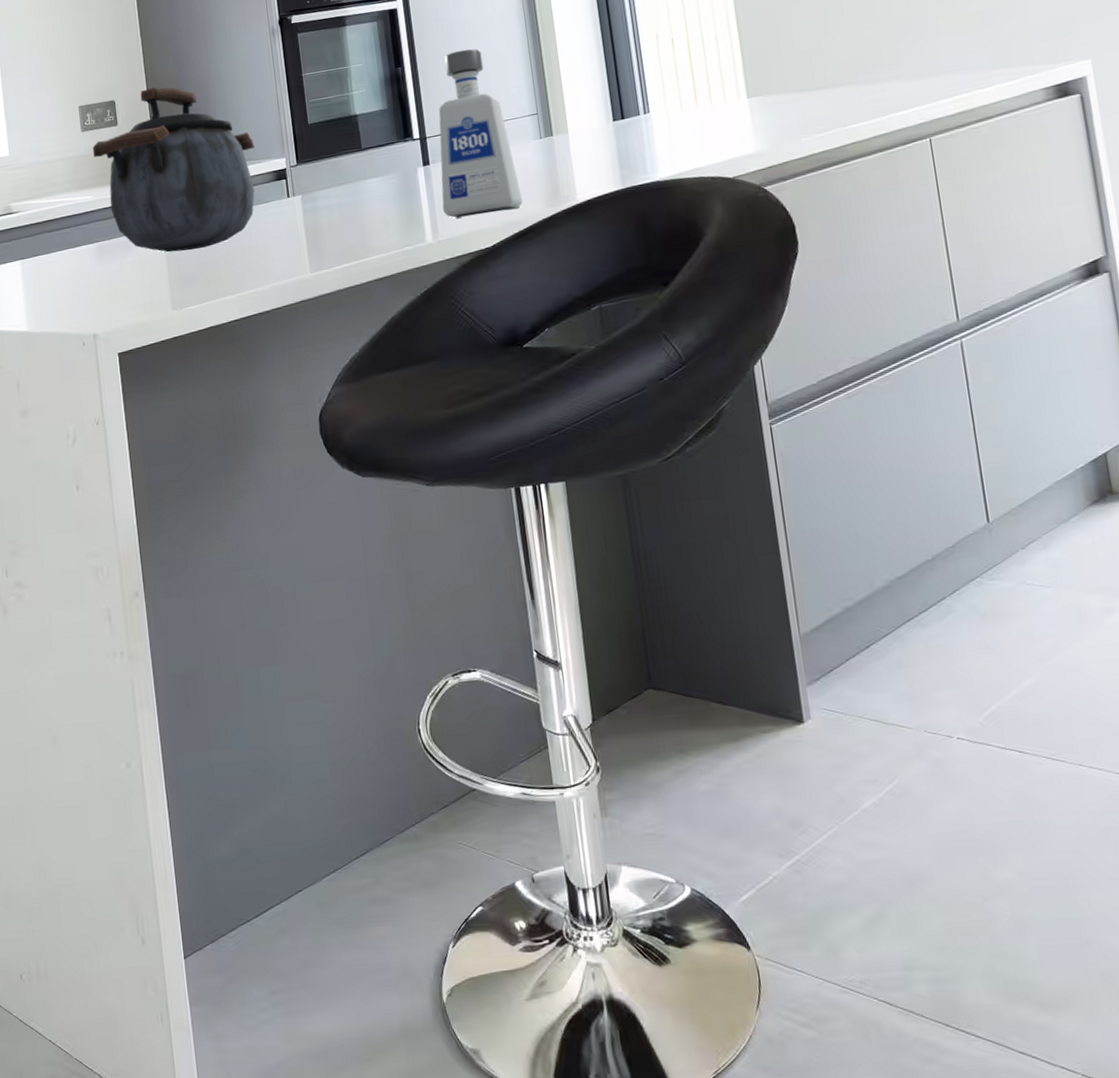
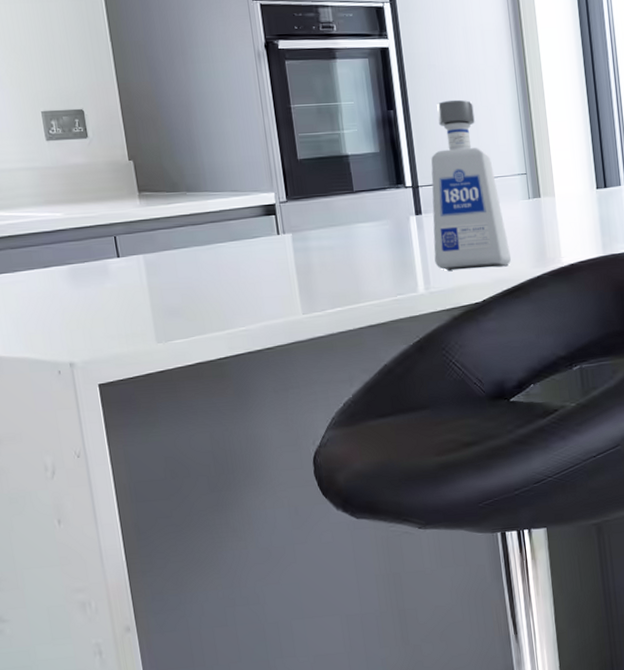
kettle: present [93,87,255,253] -> none [60,100,243,282]

